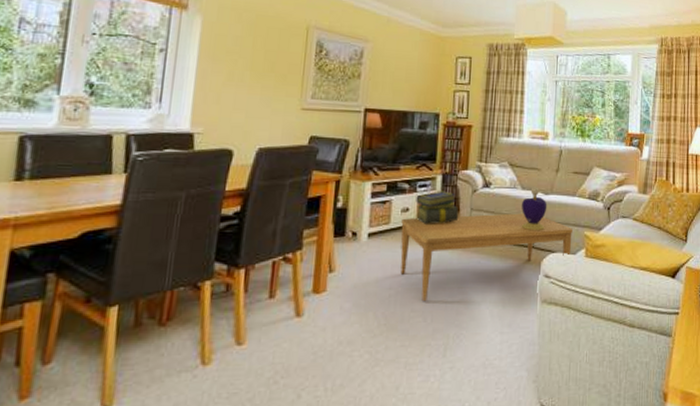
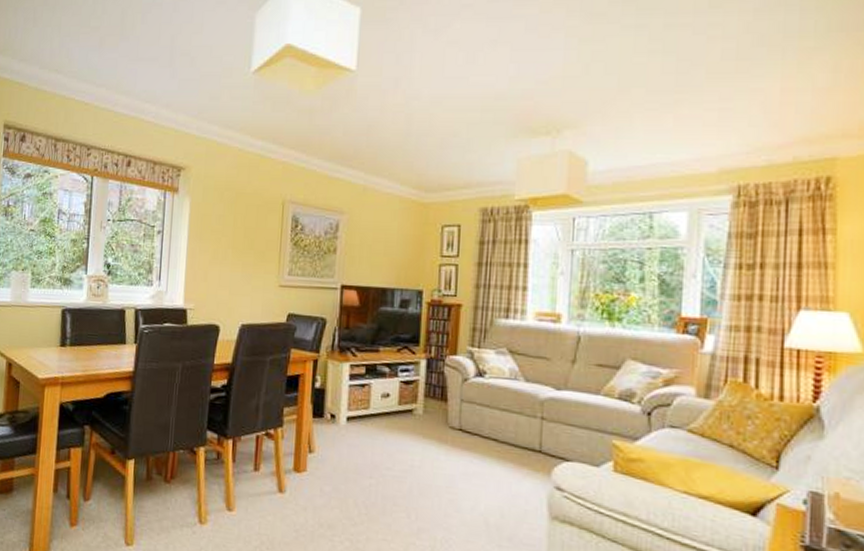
coffee table: present [400,213,573,302] -> none [381,404,595,497]
stack of books: present [416,191,459,224] -> none [397,377,447,414]
decorative container: present [521,187,547,231] -> none [524,379,560,434]

